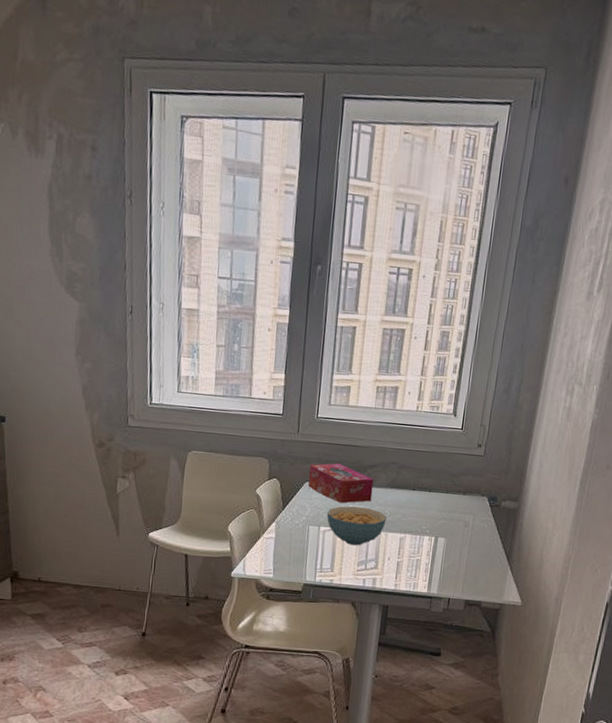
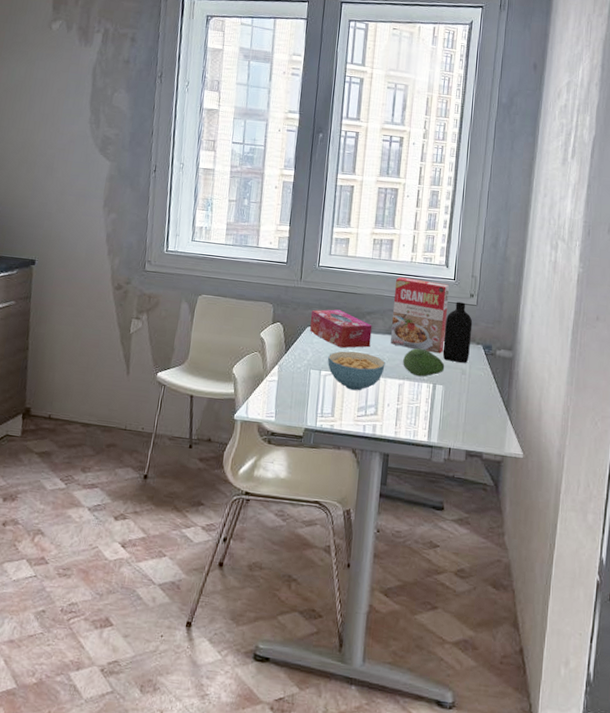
cereal box: none [393,428,457,507] -> present [391,277,450,354]
fruit: none [405,501,448,530] -> present [403,348,445,377]
bottle: none [446,452,479,515] -> present [442,302,473,363]

